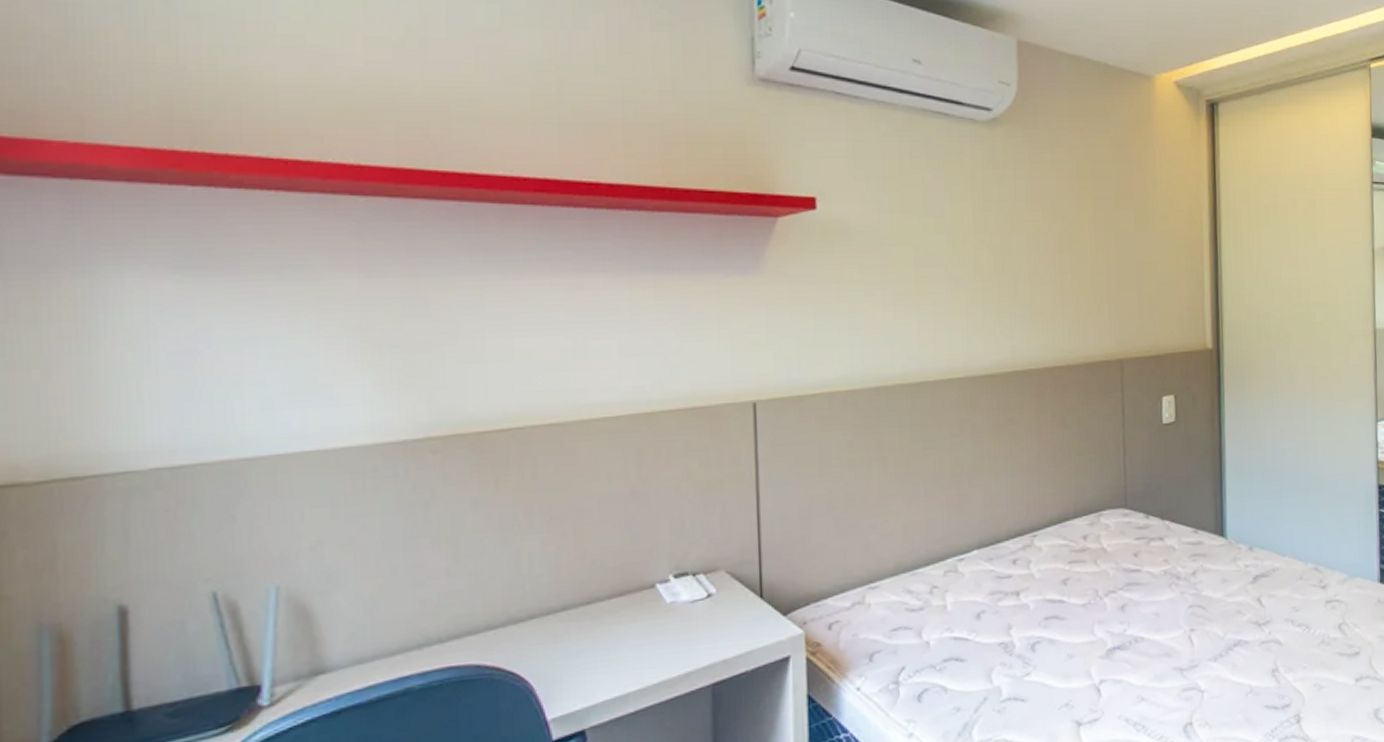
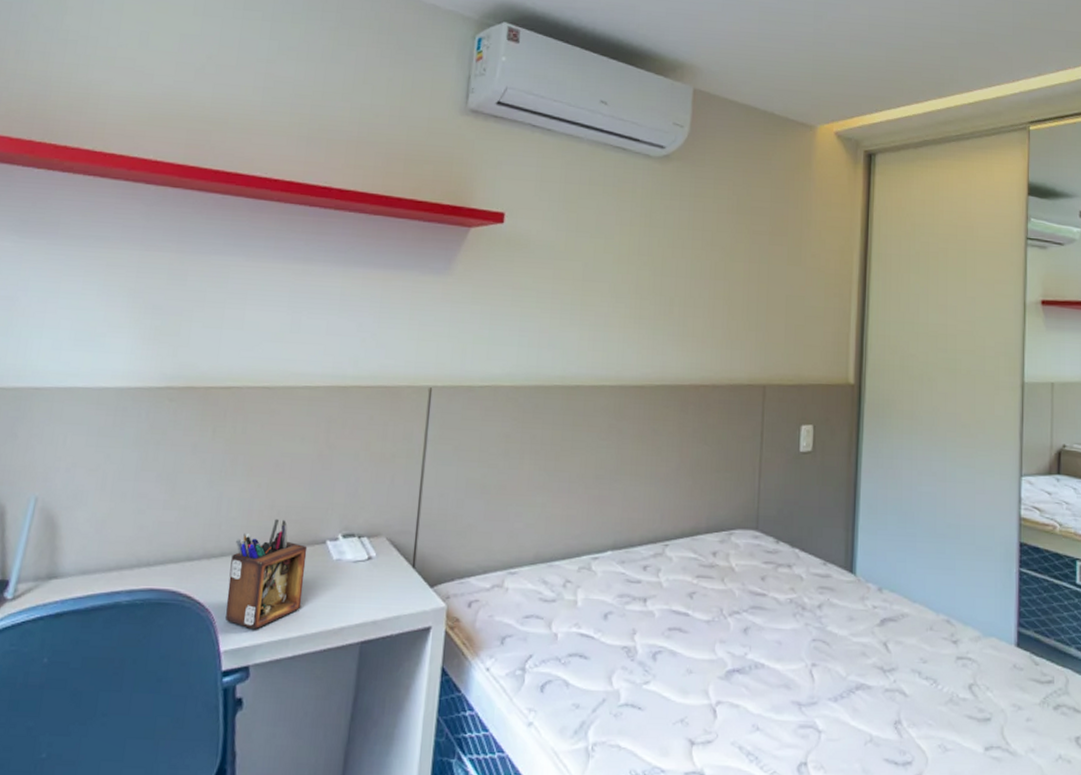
desk organizer: none [543,568,637,692] -> present [225,518,308,630]

